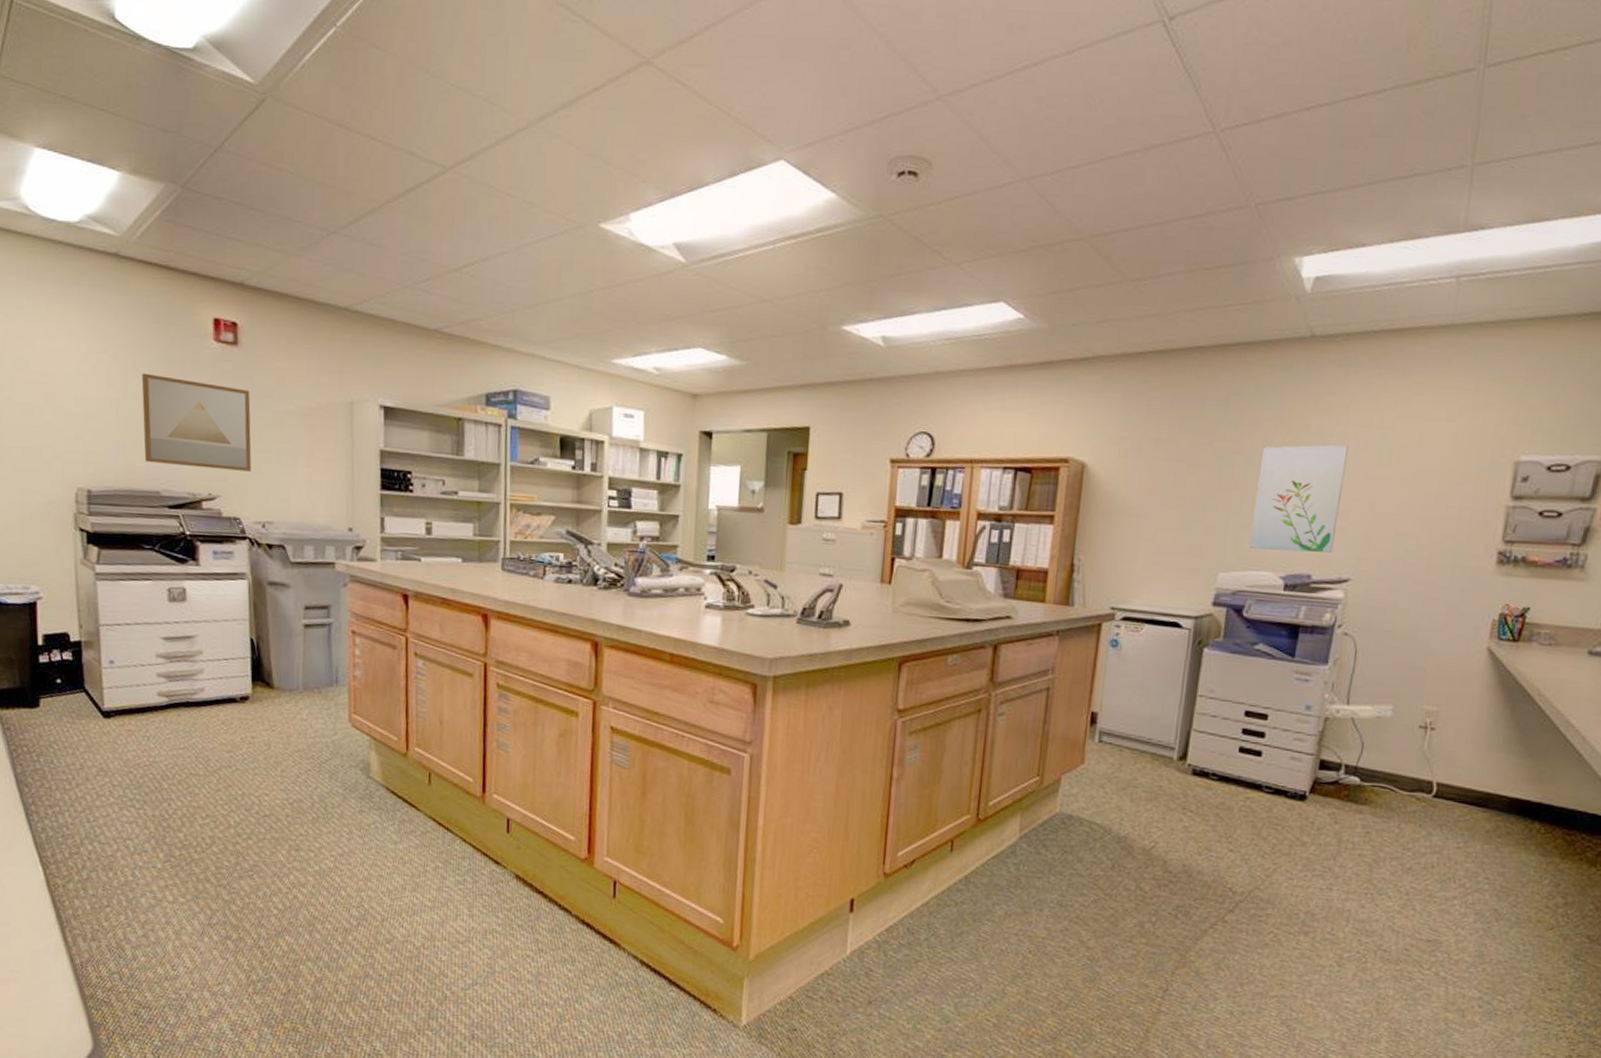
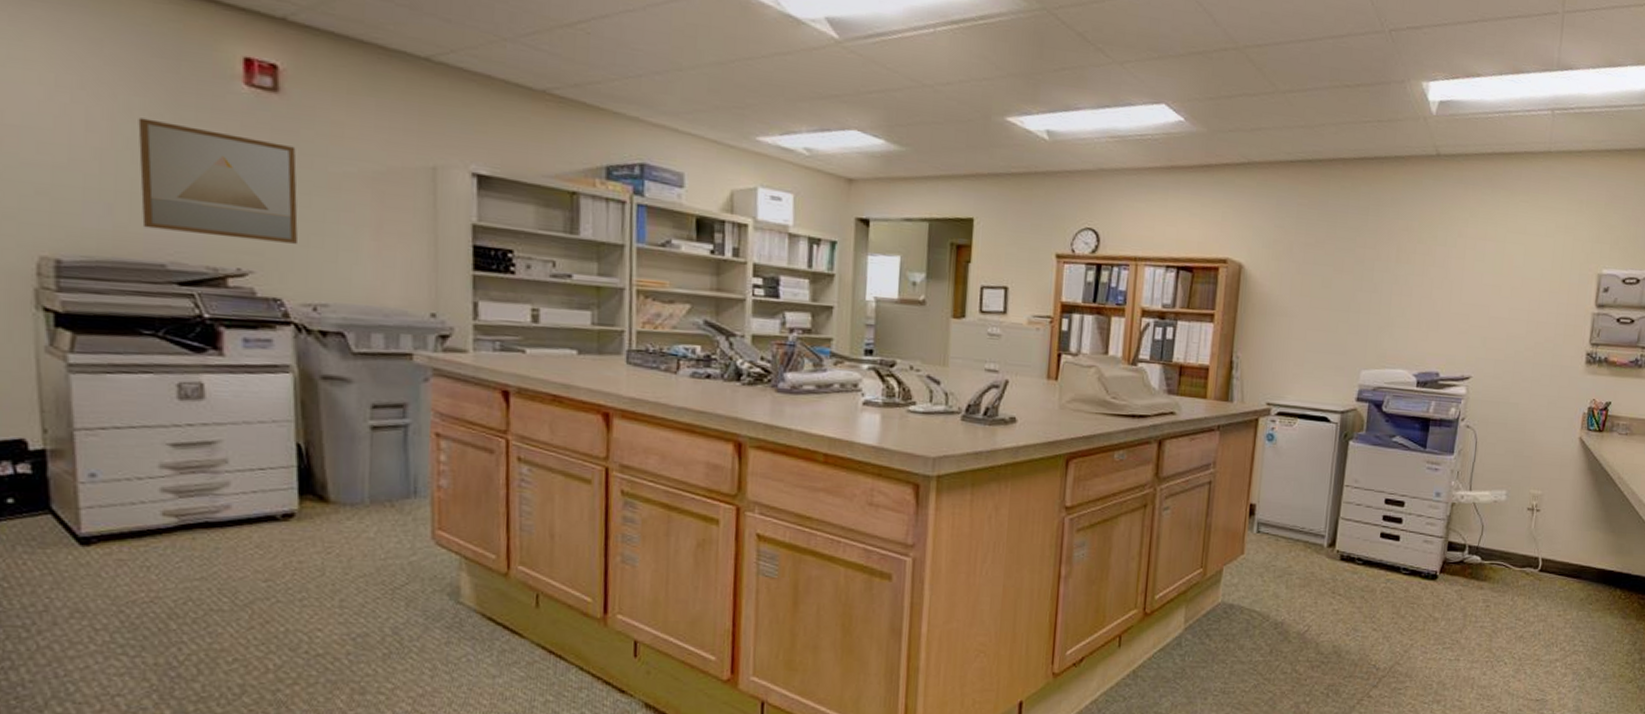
wall art: present [1249,444,1348,553] -> none [1387,254,1468,353]

